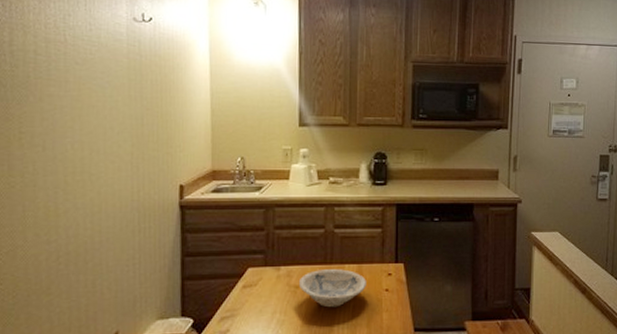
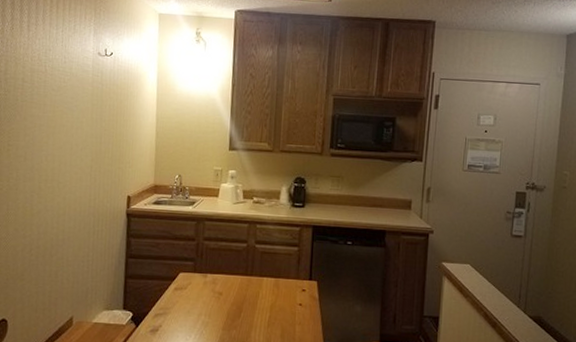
bowl: present [298,269,366,308] -> none [222,280,282,316]

